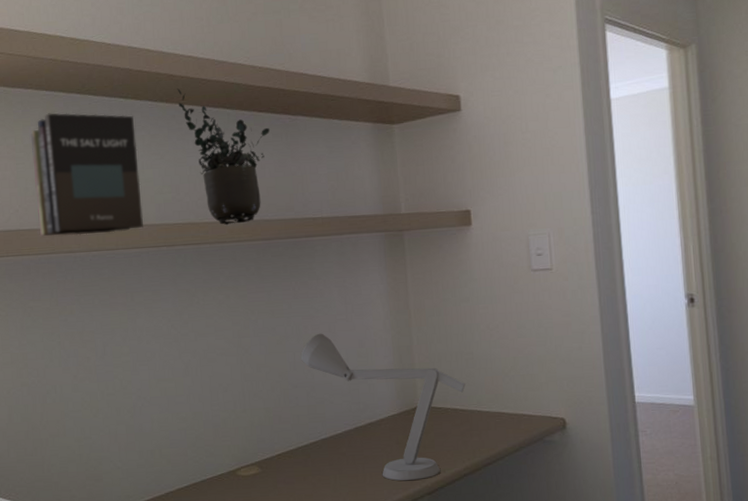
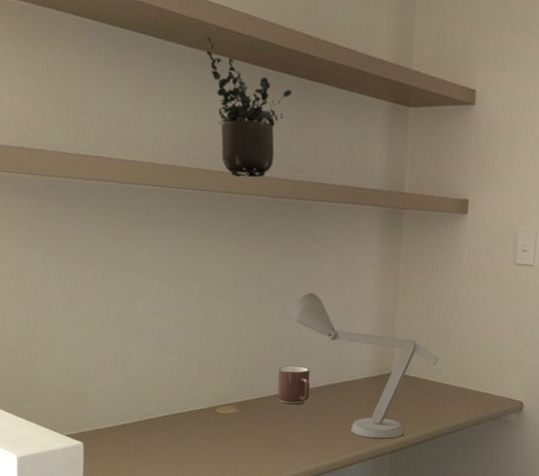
books: present [31,113,143,237] -> none [52,38,161,167]
mug: none [296,413,333,456] -> present [277,365,310,405]

